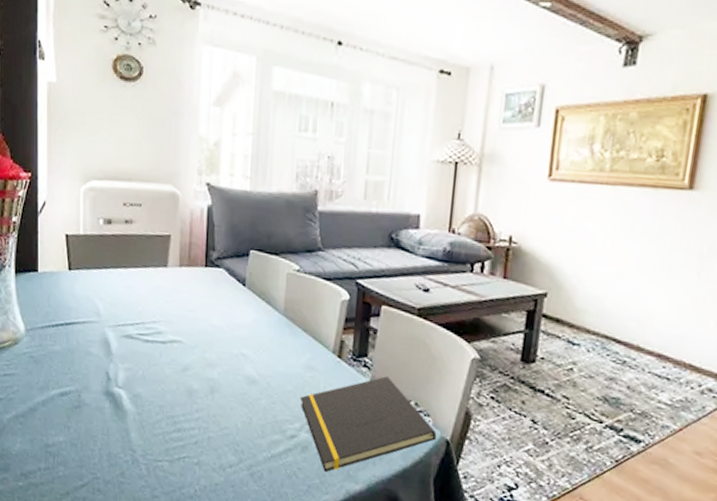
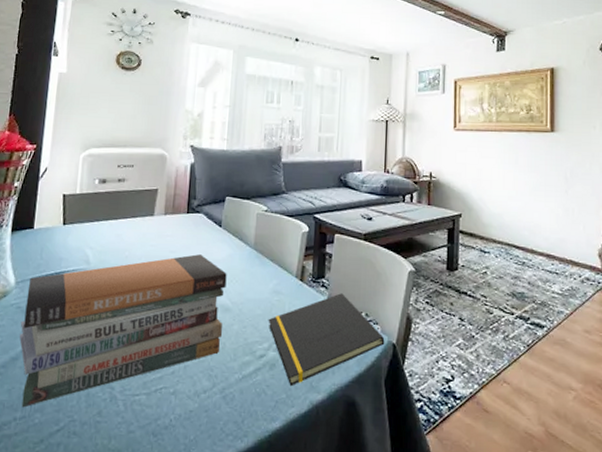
book stack: none [35,316,253,459] -> present [19,254,227,408]

